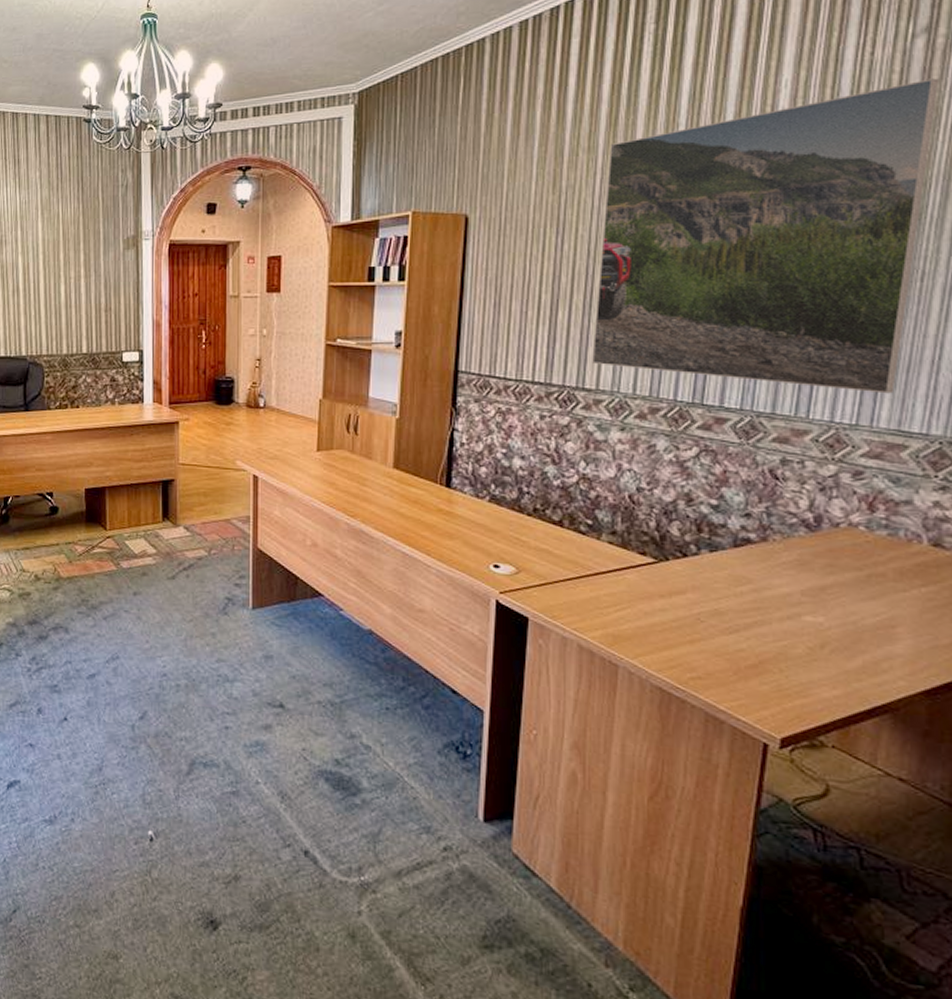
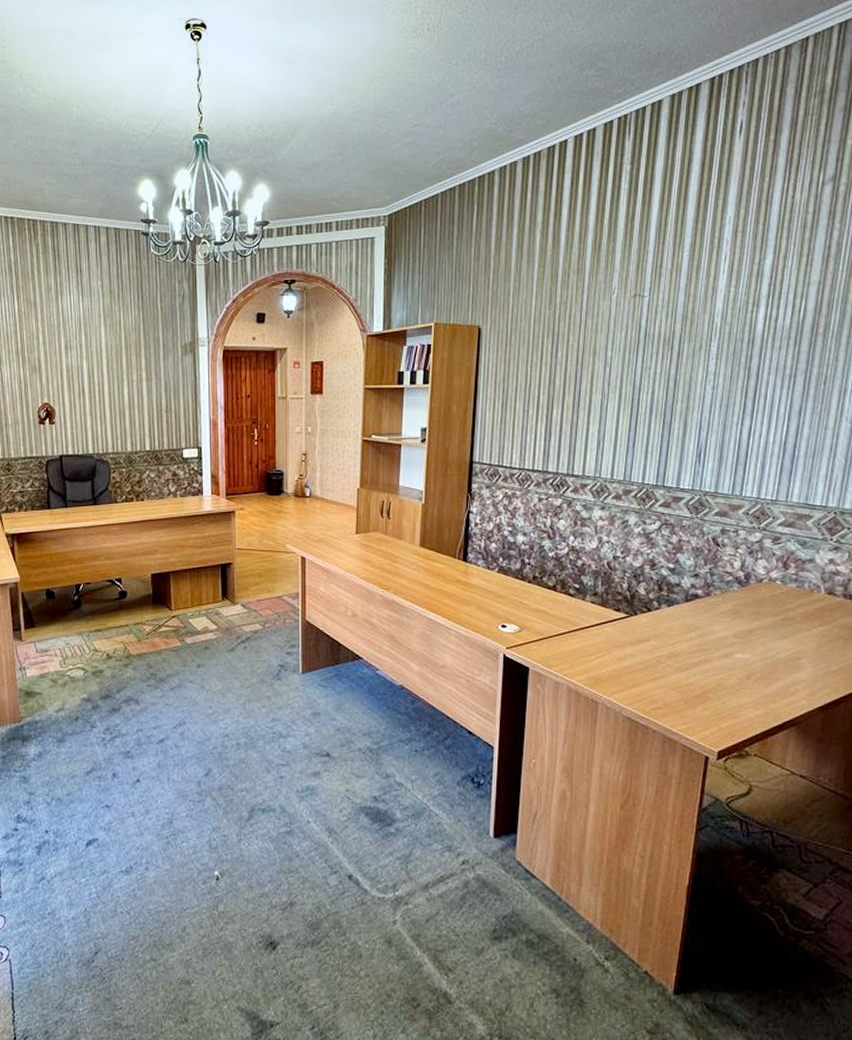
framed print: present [592,78,940,394] -> none [580,219,841,475]

